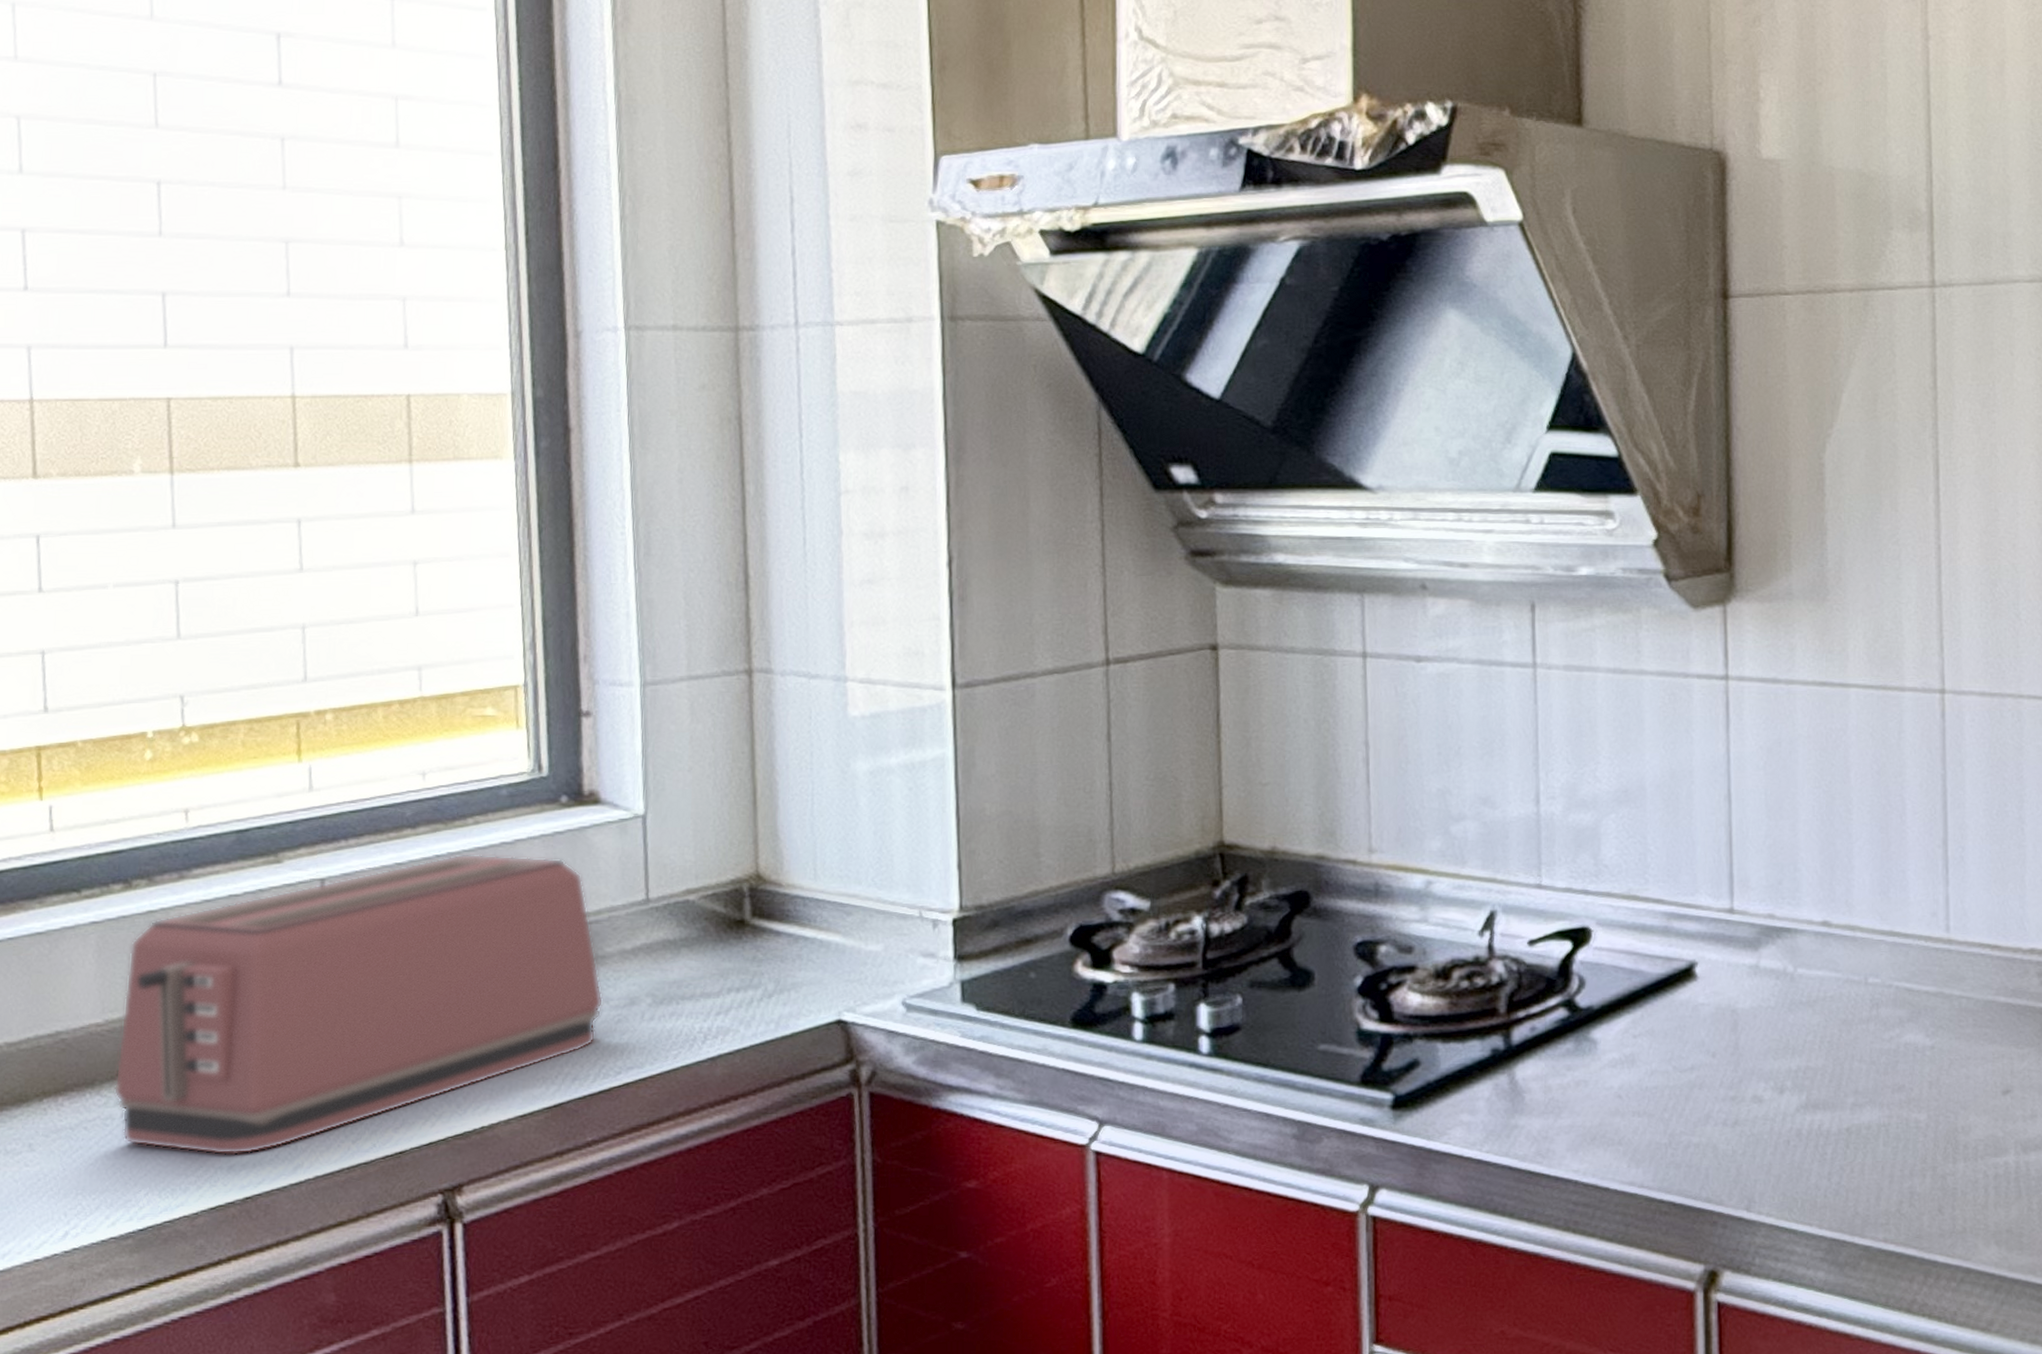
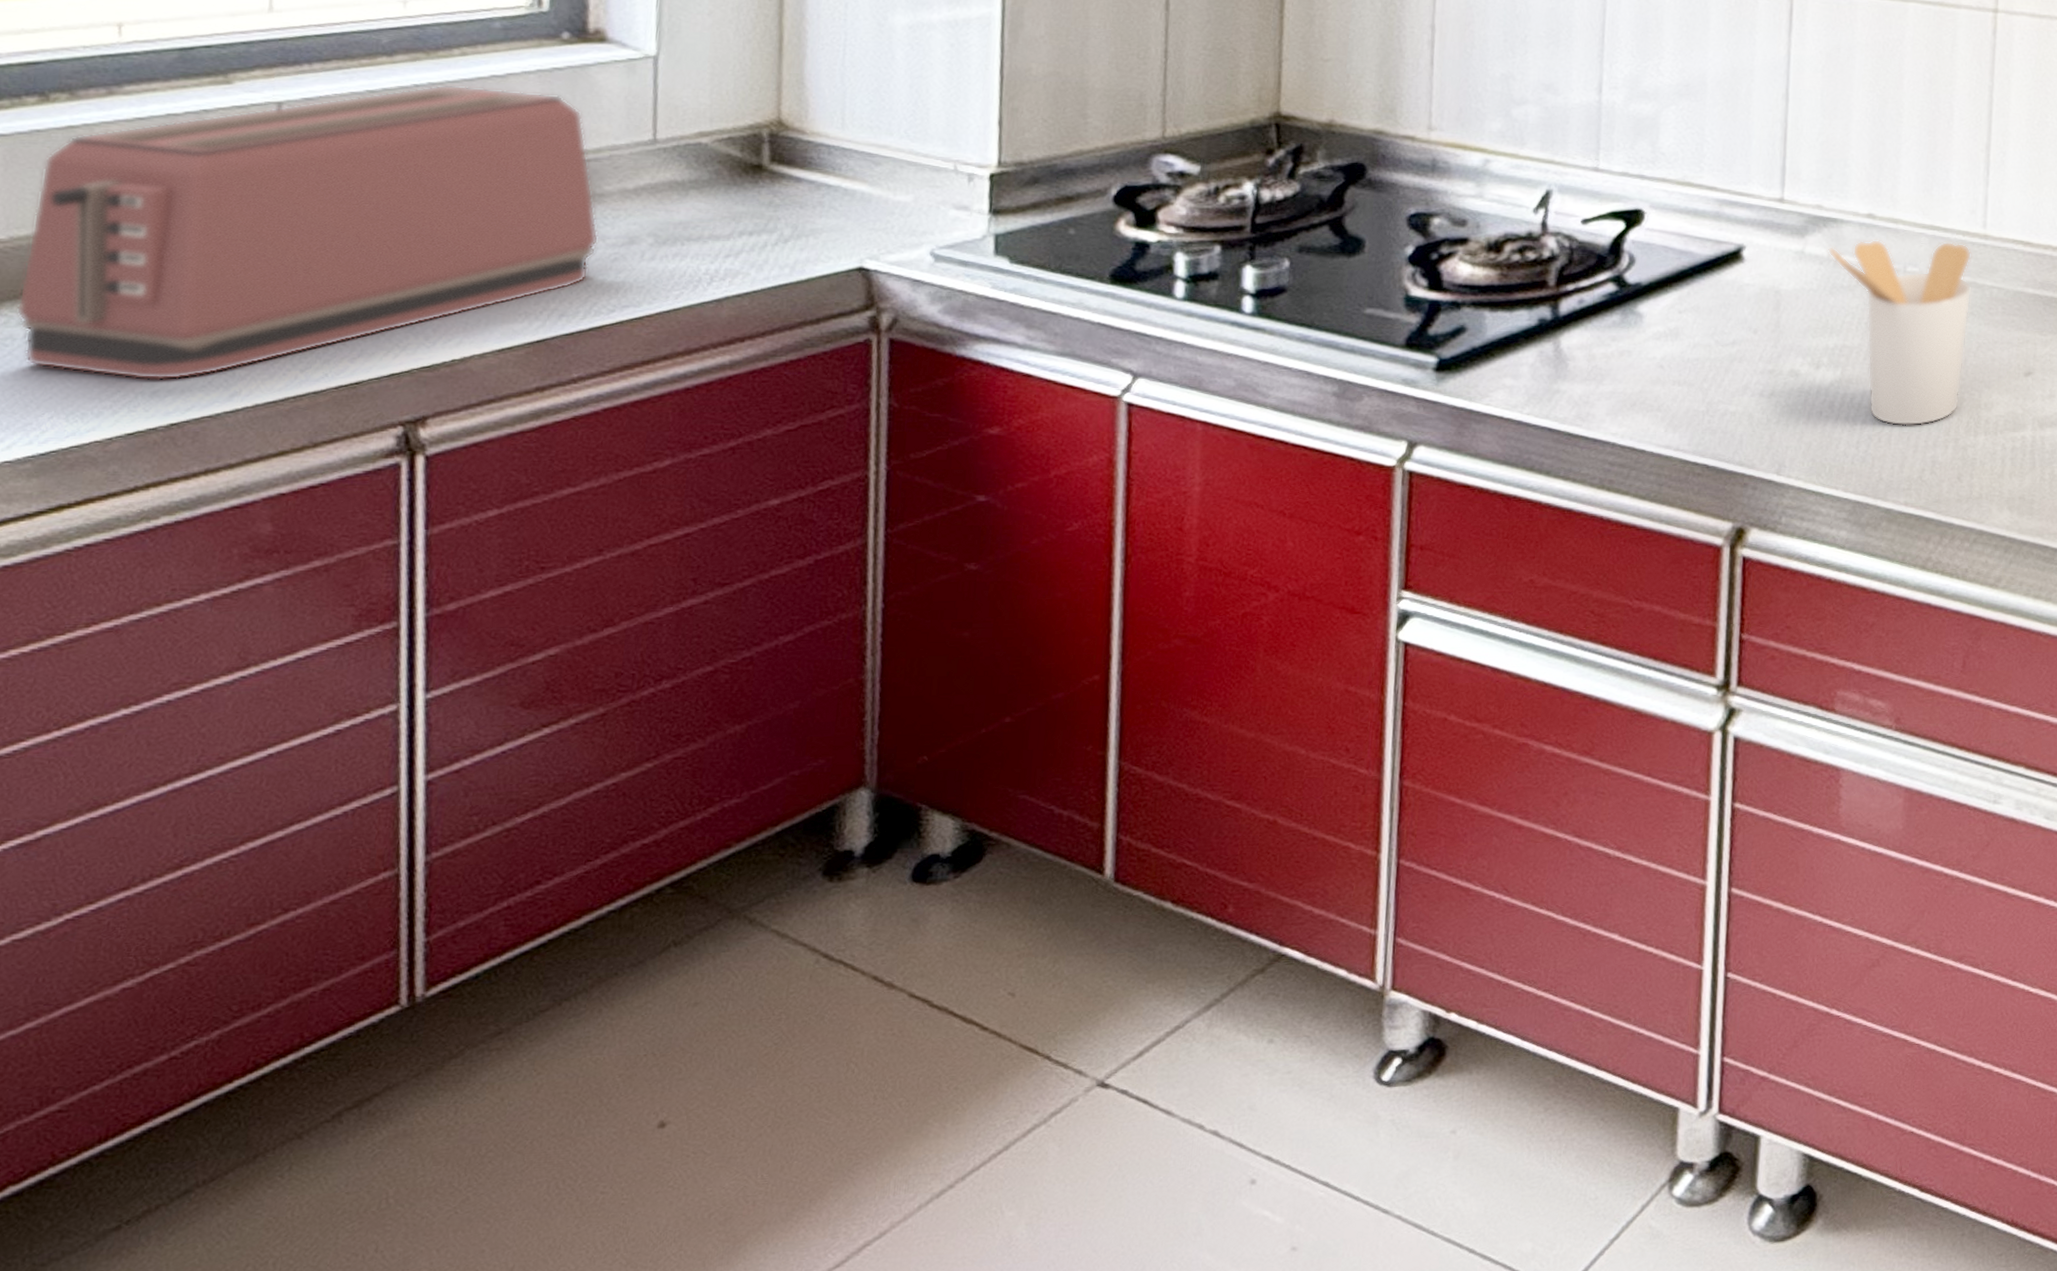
utensil holder: none [1783,948,1939,1154] -> present [1827,239,1972,426]

